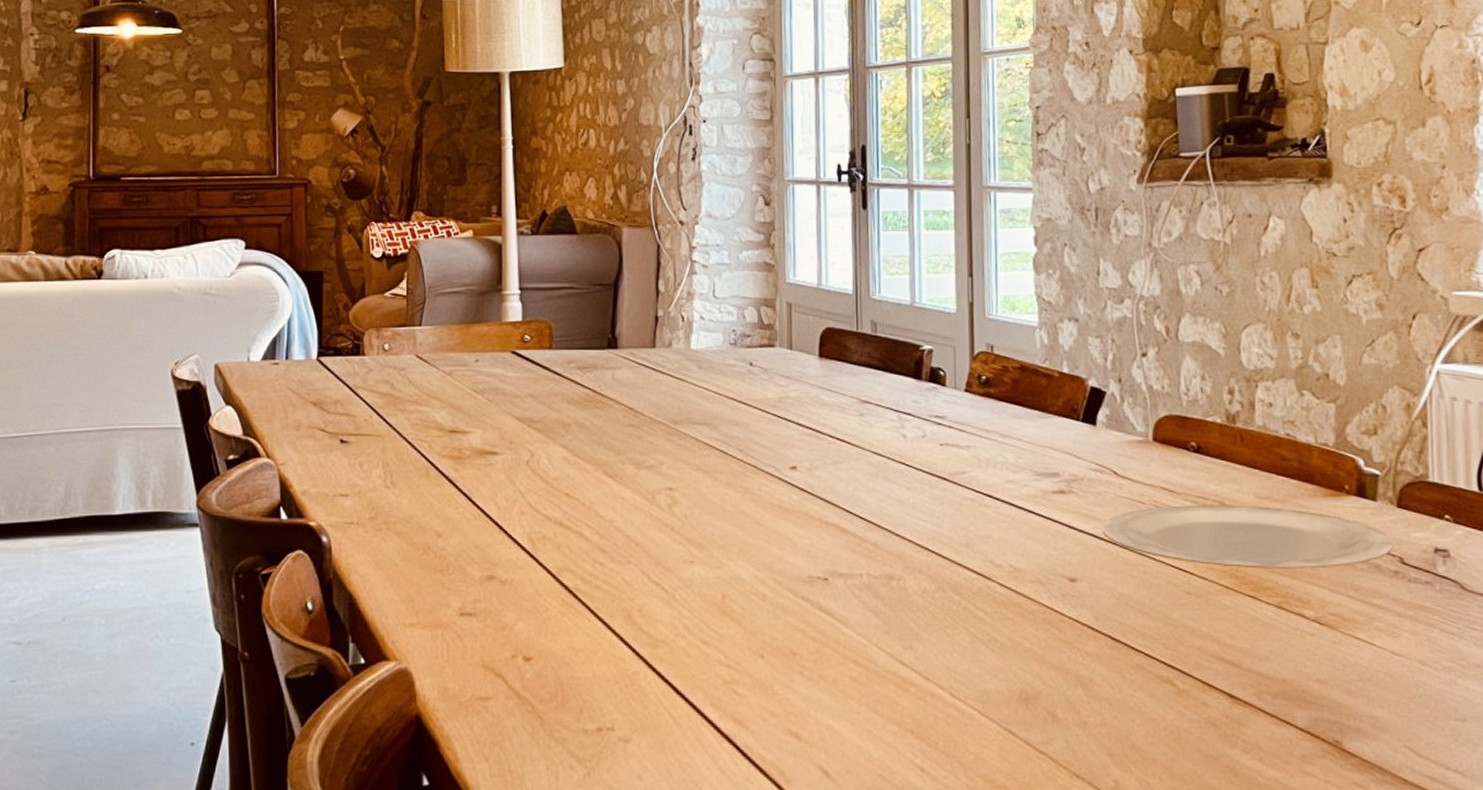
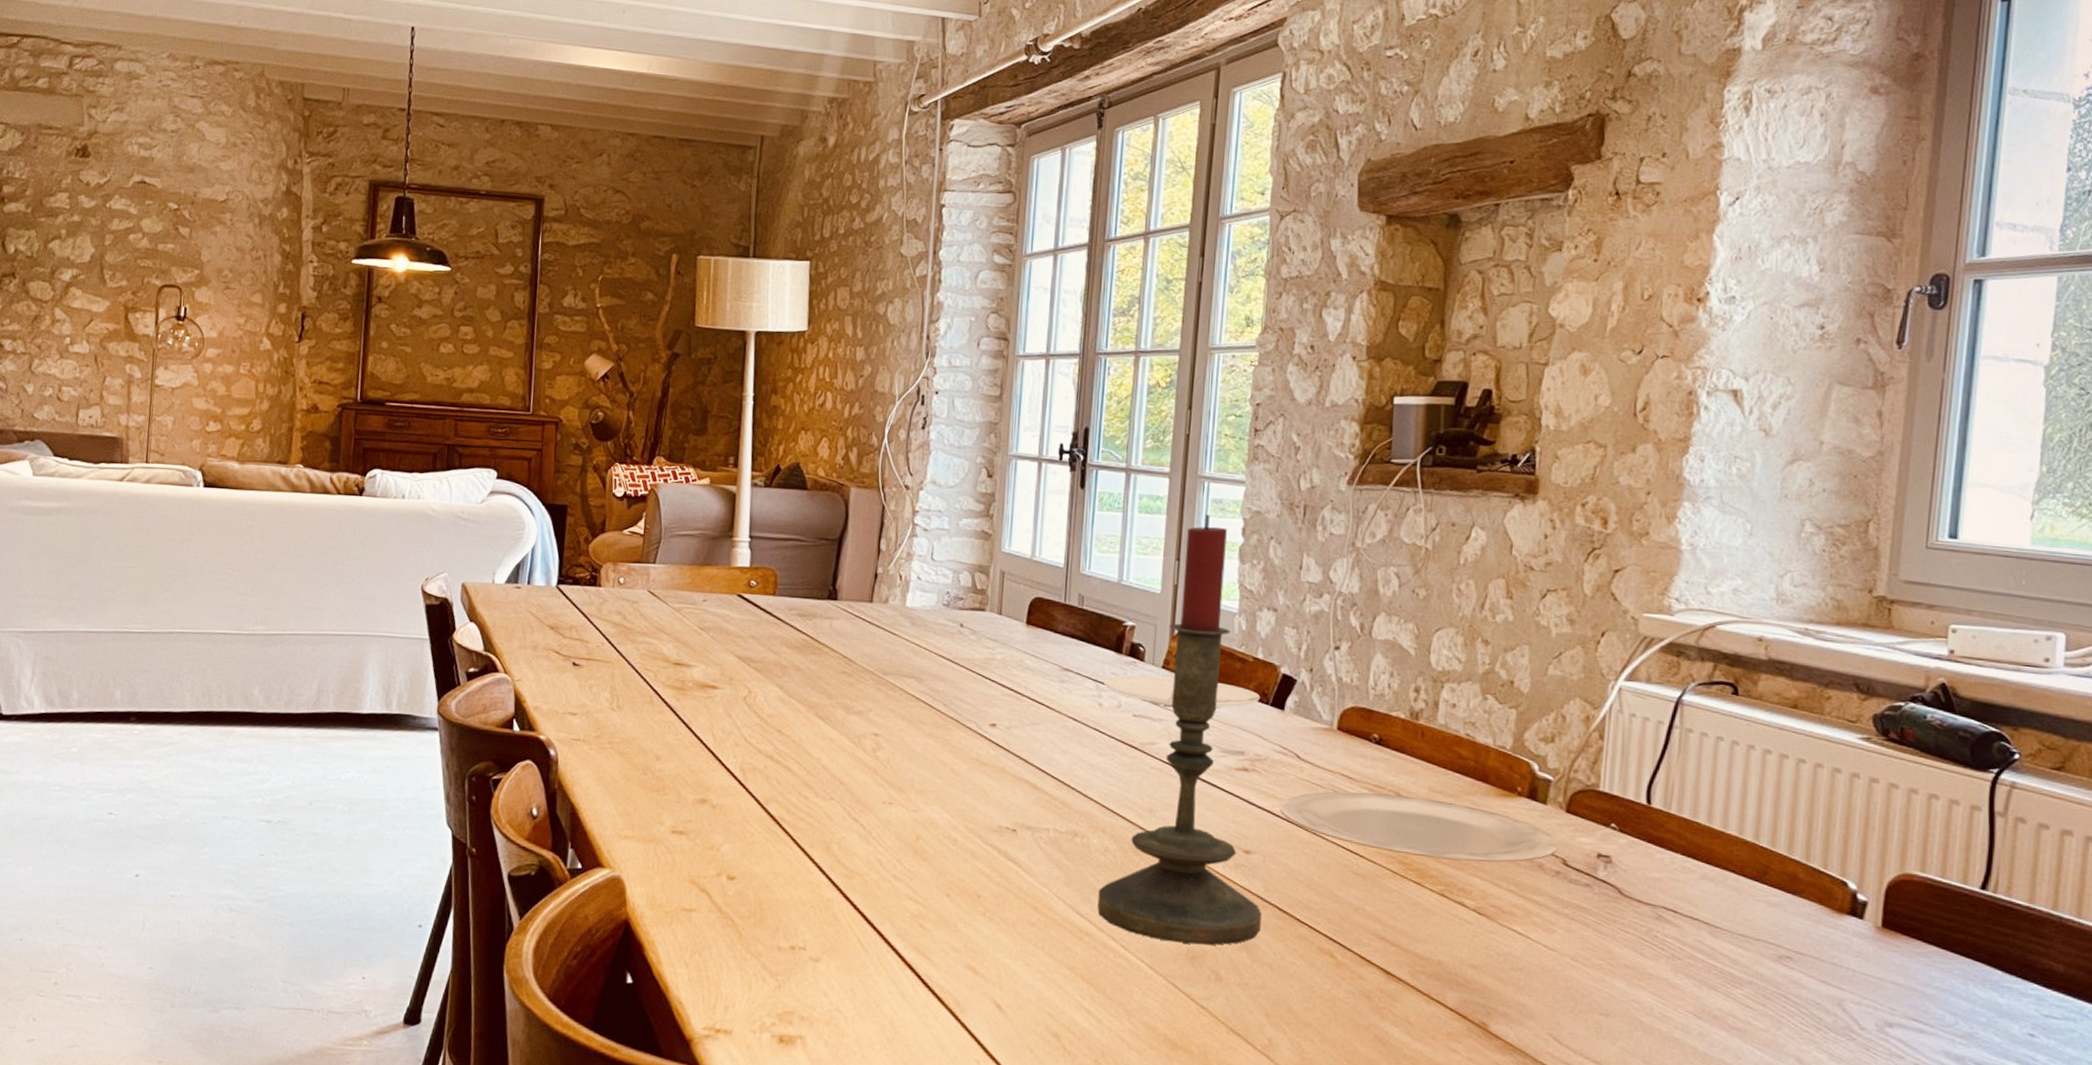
plate: none [905,400,1071,431] -> present [1103,675,1261,708]
candle: none [921,226,1095,685] -> present [1097,515,1262,945]

